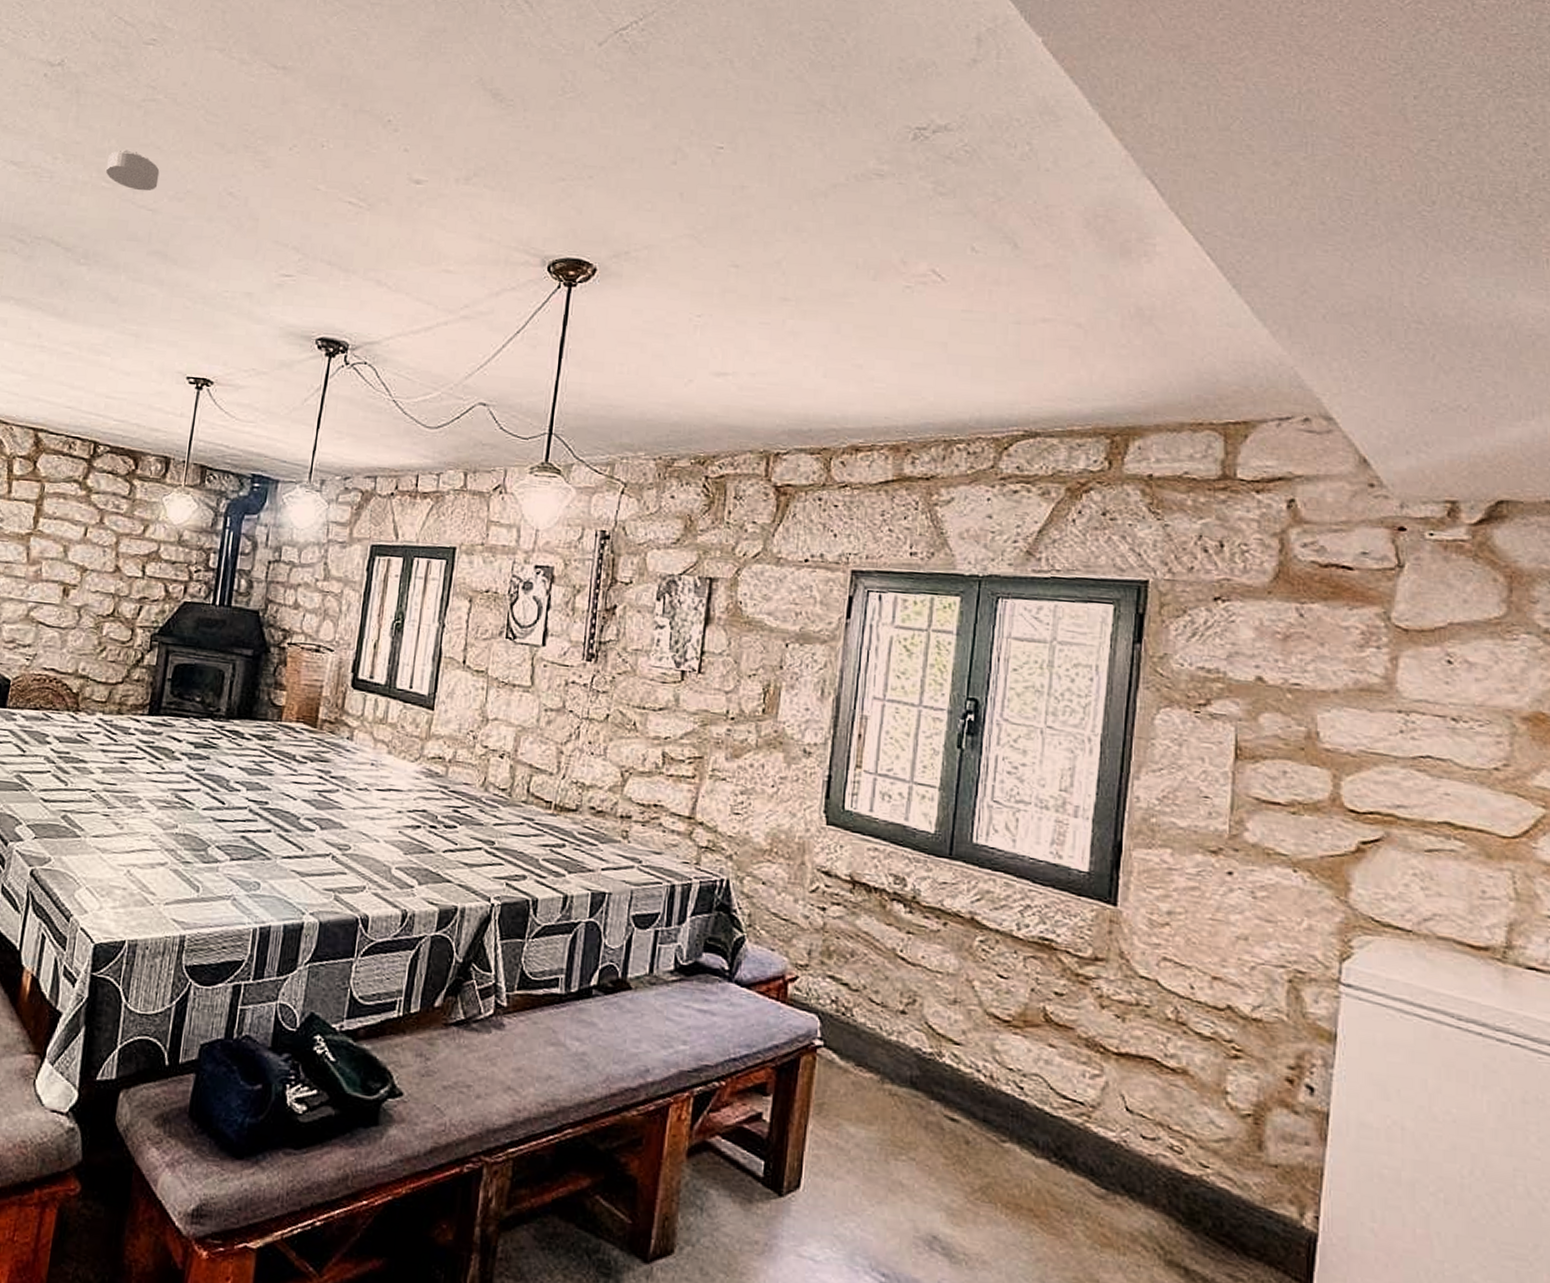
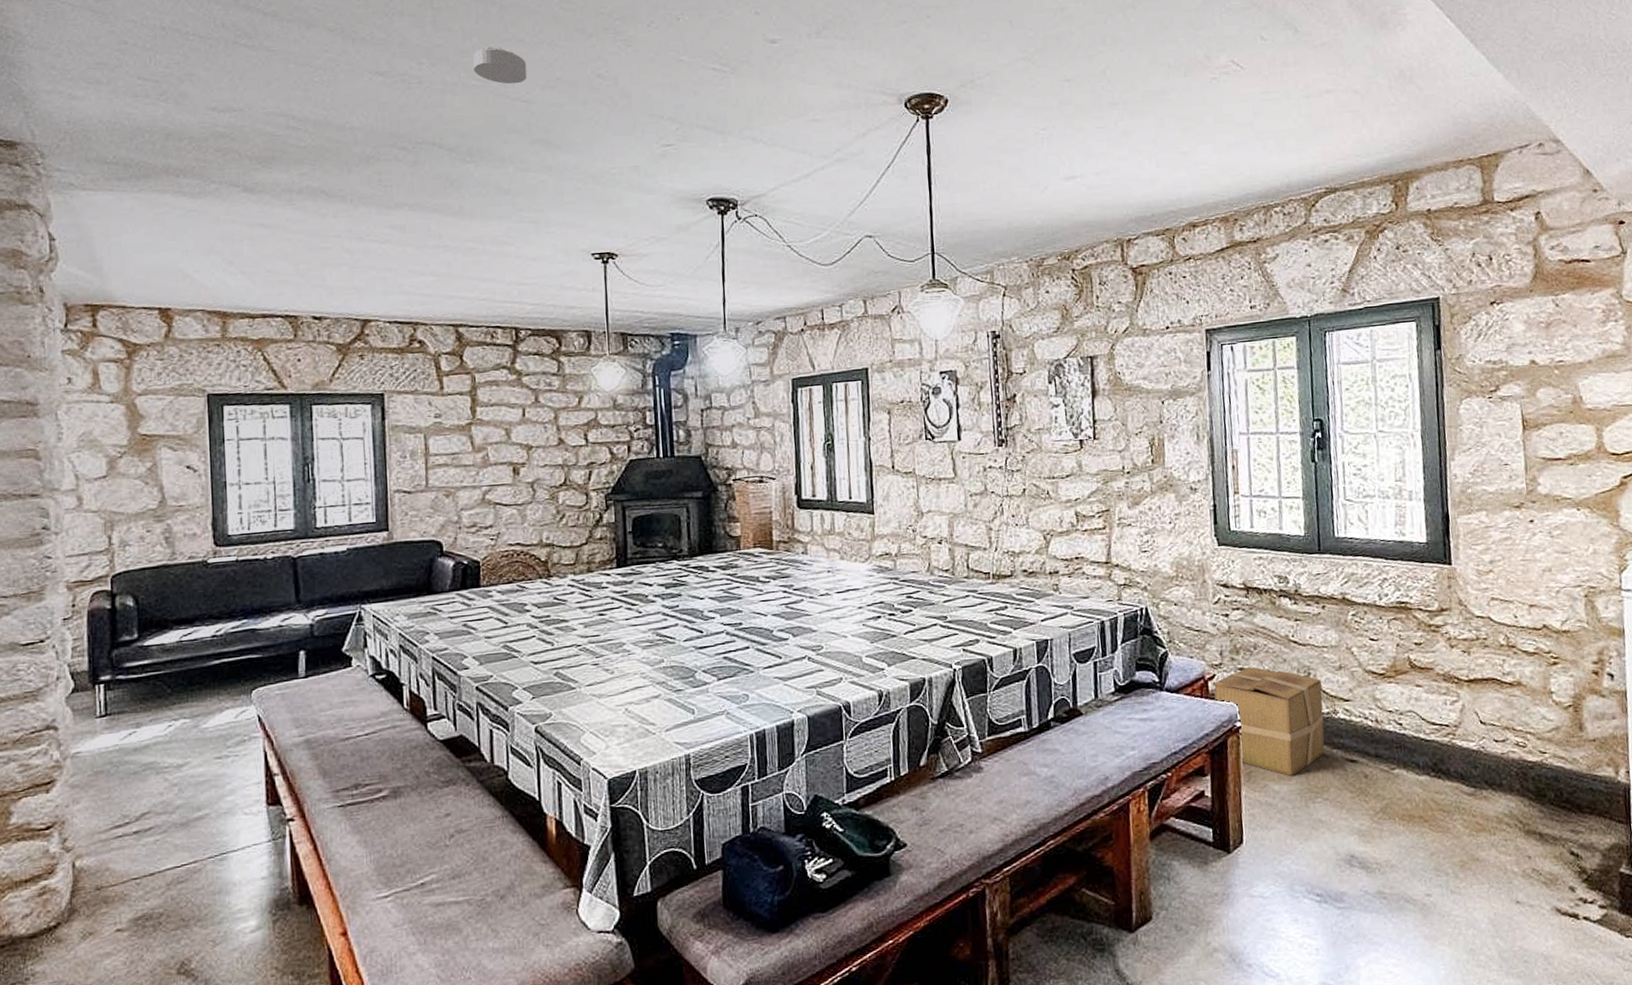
cardboard box: none [792,976,928,1120] -> present [1214,666,1325,776]

